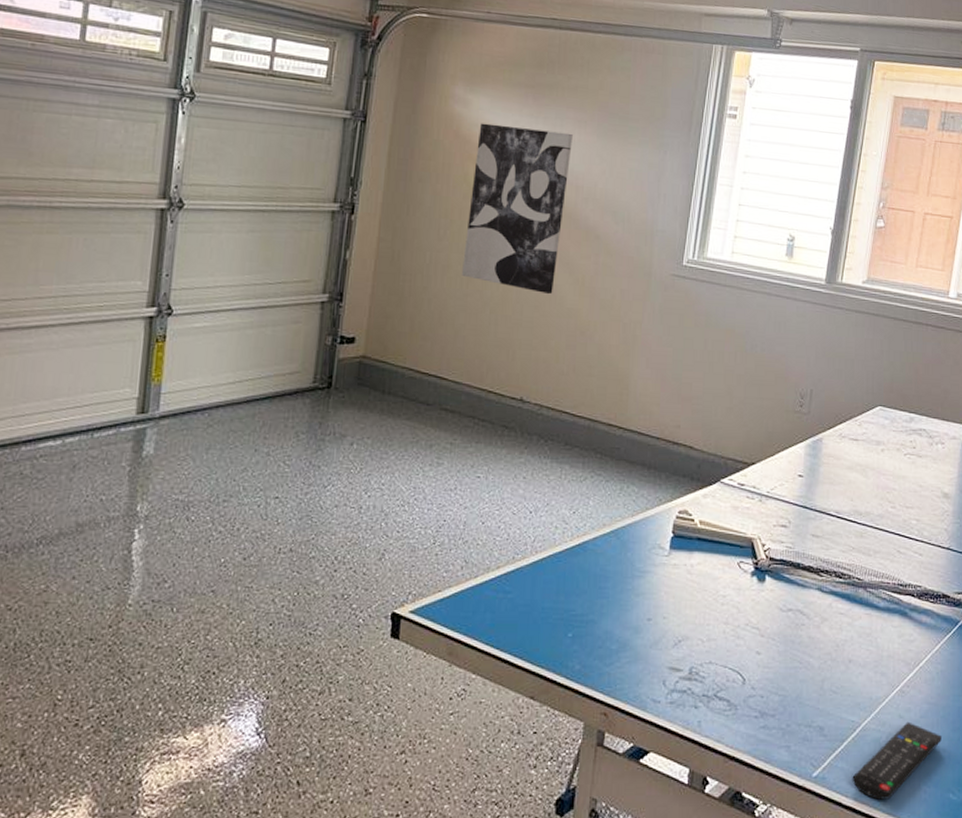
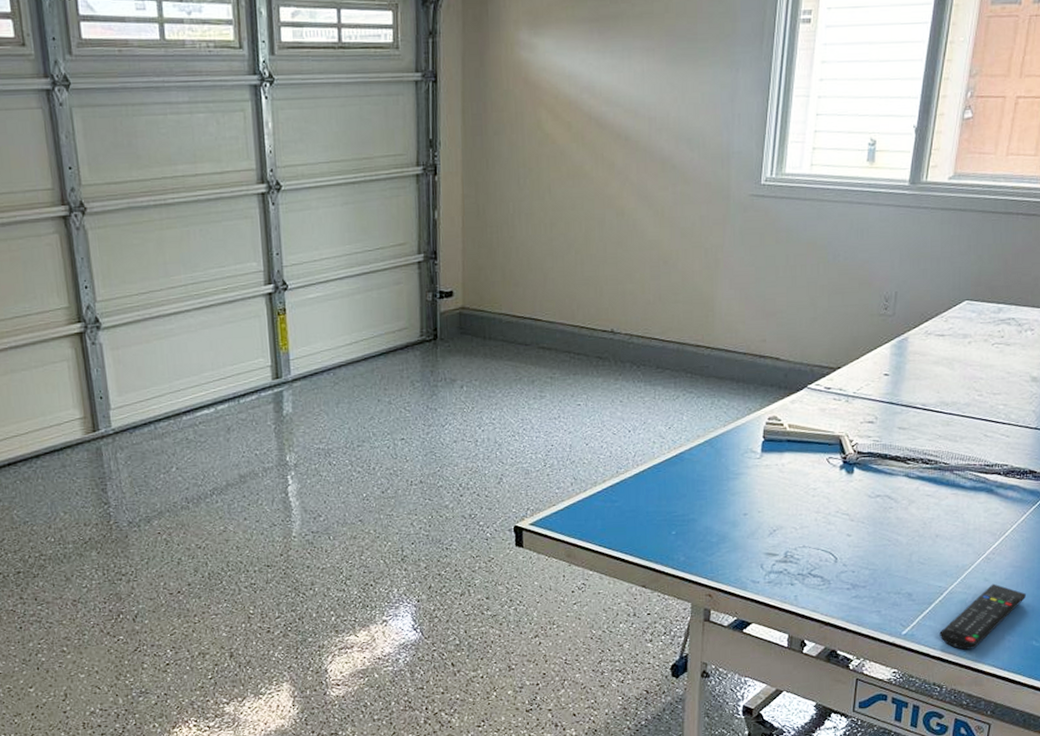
wall art: present [462,123,573,295] -> none [544,64,642,230]

